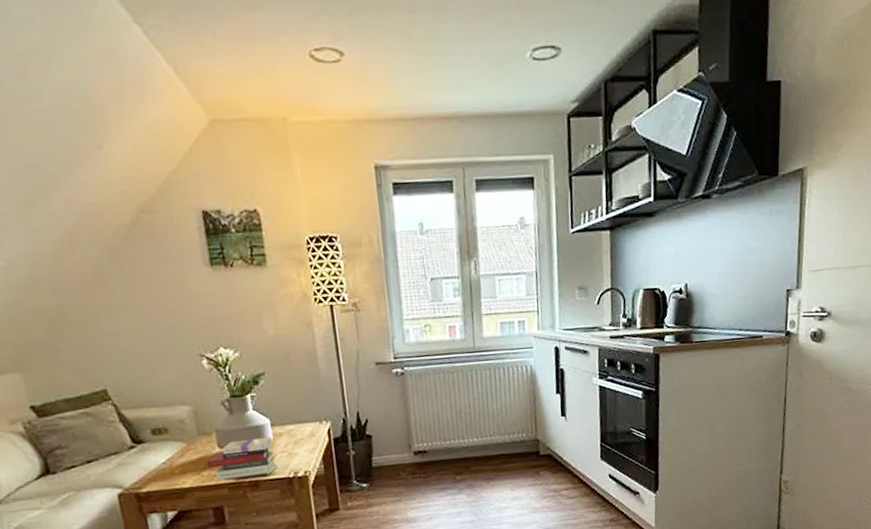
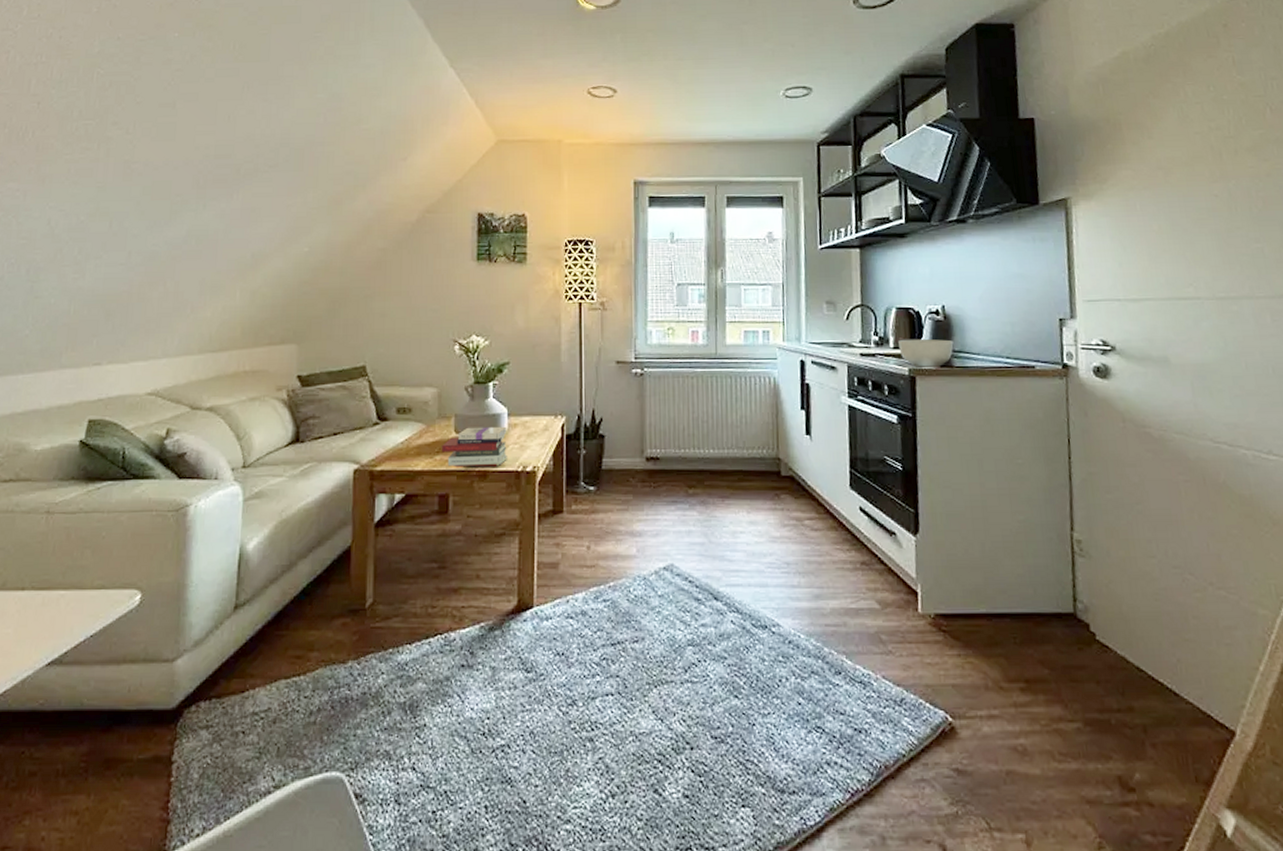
bowl: none [645,316,694,346] -> present [898,338,954,369]

